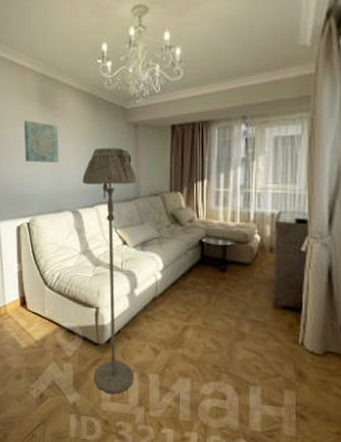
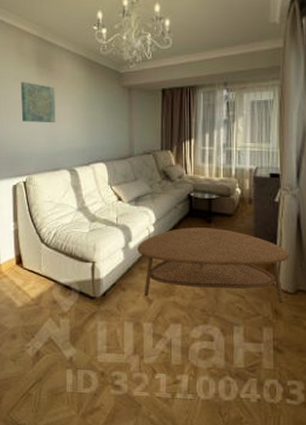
floor lamp: present [82,147,137,394] -> none [79,108,131,346]
coffee table: none [143,276,319,364] -> present [137,227,290,303]

